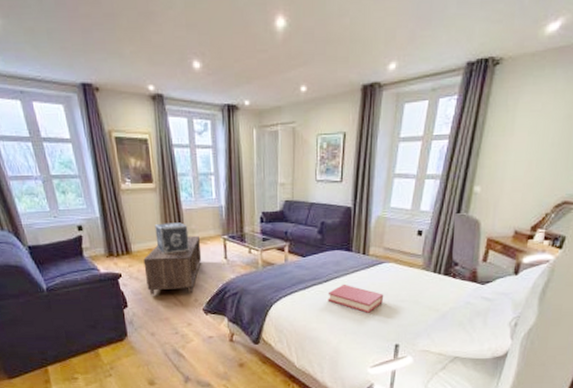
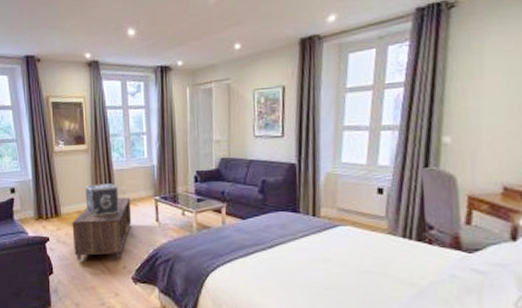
hardback book: present [328,284,384,313] -> none [273,250,343,286]

